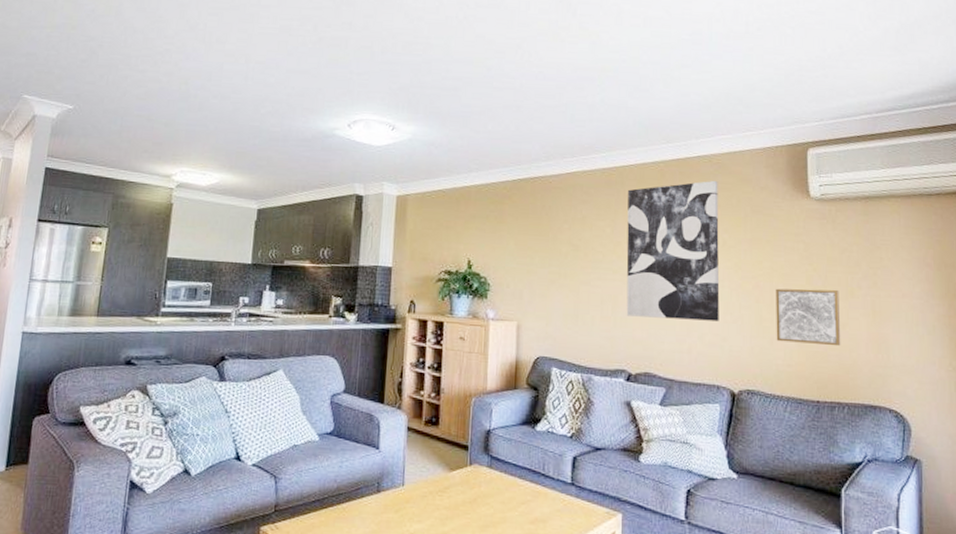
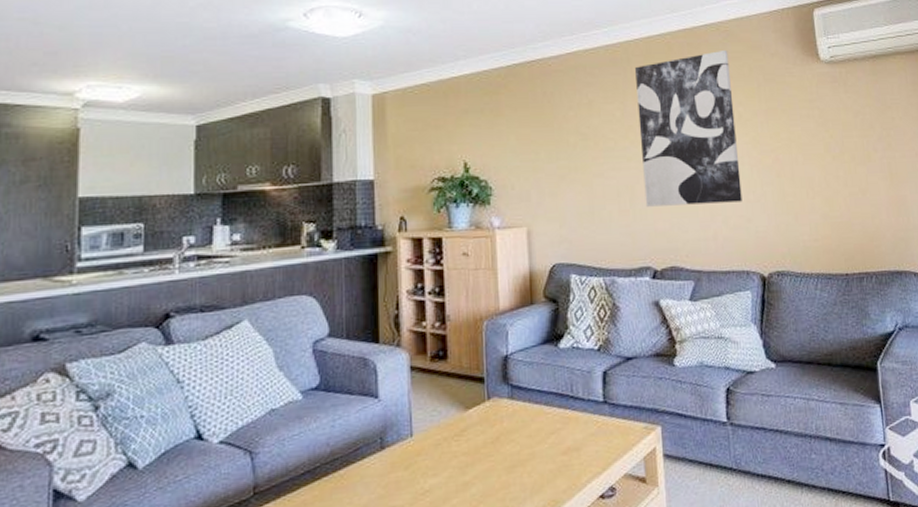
wall art: present [776,288,841,347] -> none [796,156,863,216]

